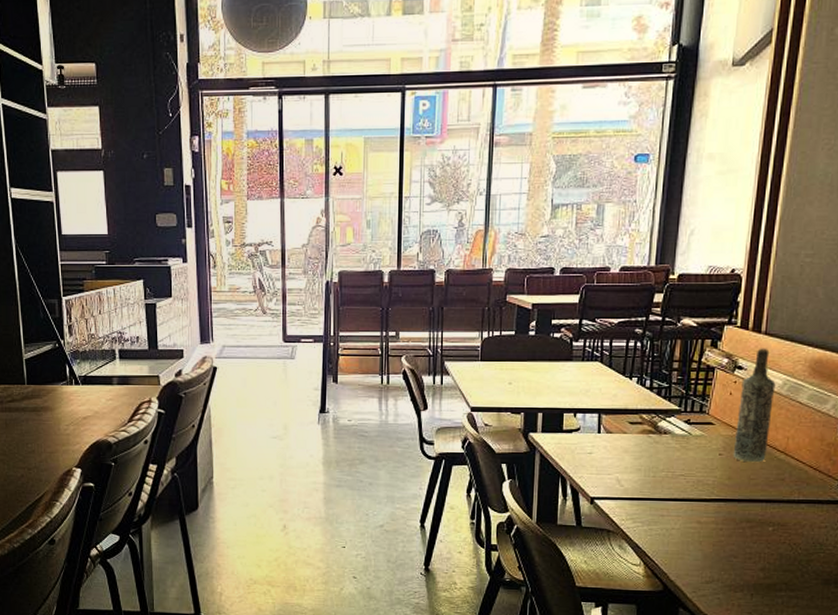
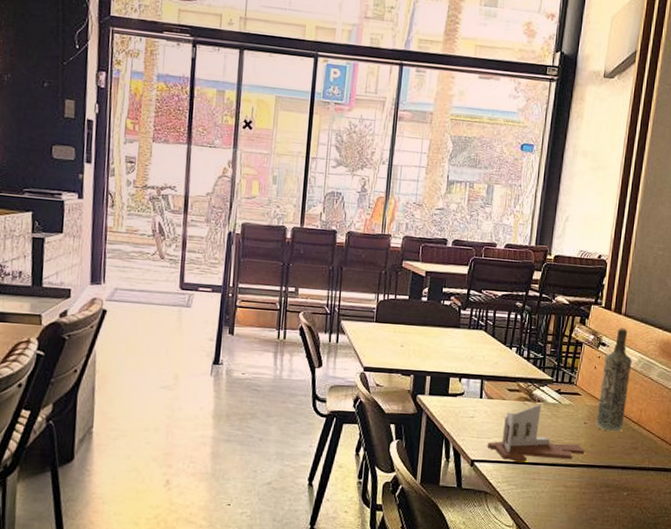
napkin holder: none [608,436,721,499] -> present [487,404,585,463]

